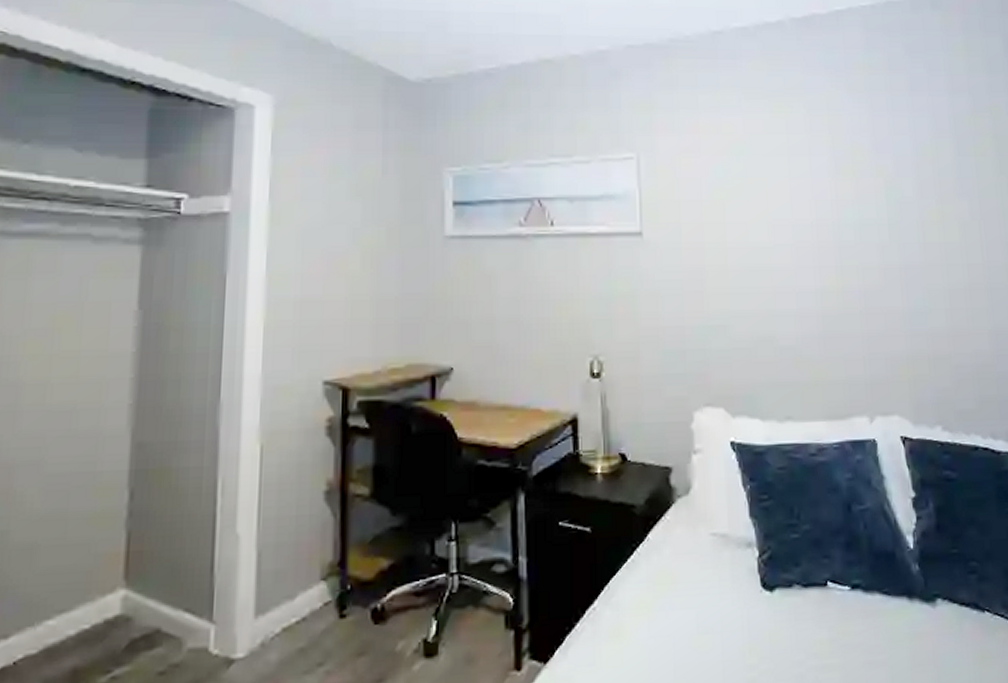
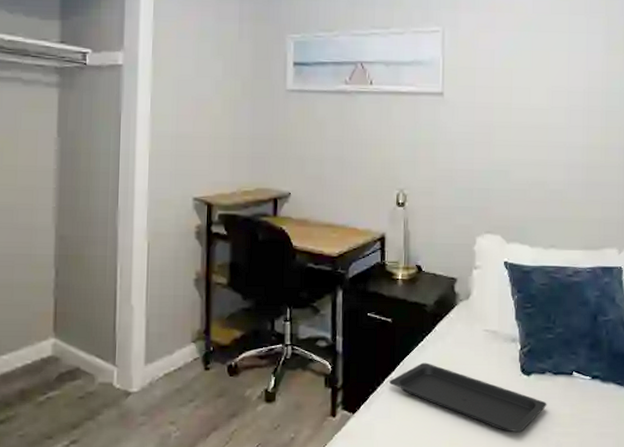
serving tray: none [590,584,798,672] -> present [388,362,547,433]

